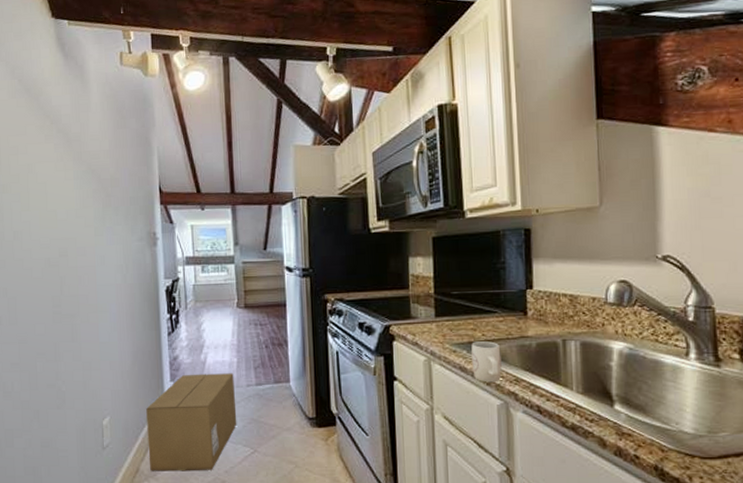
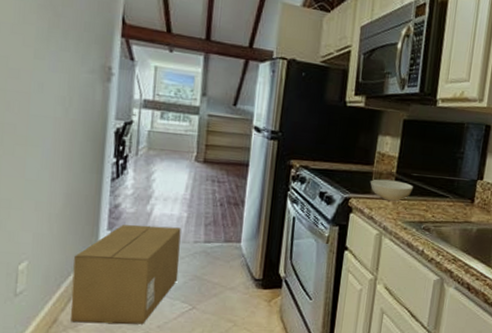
bowl: none [408,301,456,324] -> present [370,179,414,201]
mug: present [471,341,502,383] -> none [418,221,446,260]

